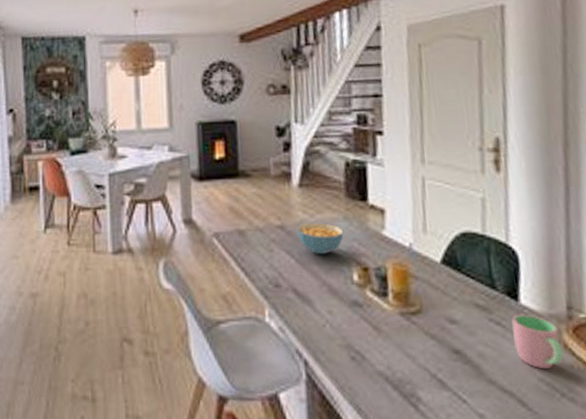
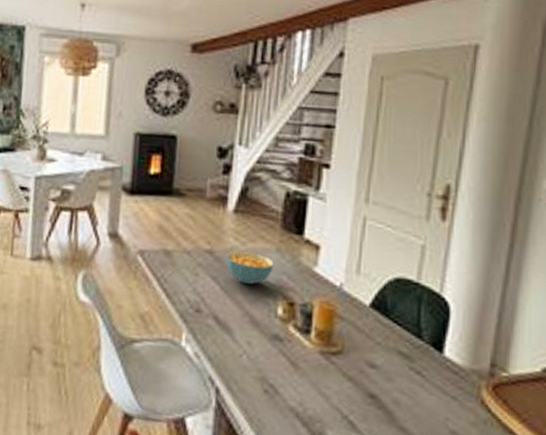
cup: present [511,314,563,368] -> none [431,365,479,422]

